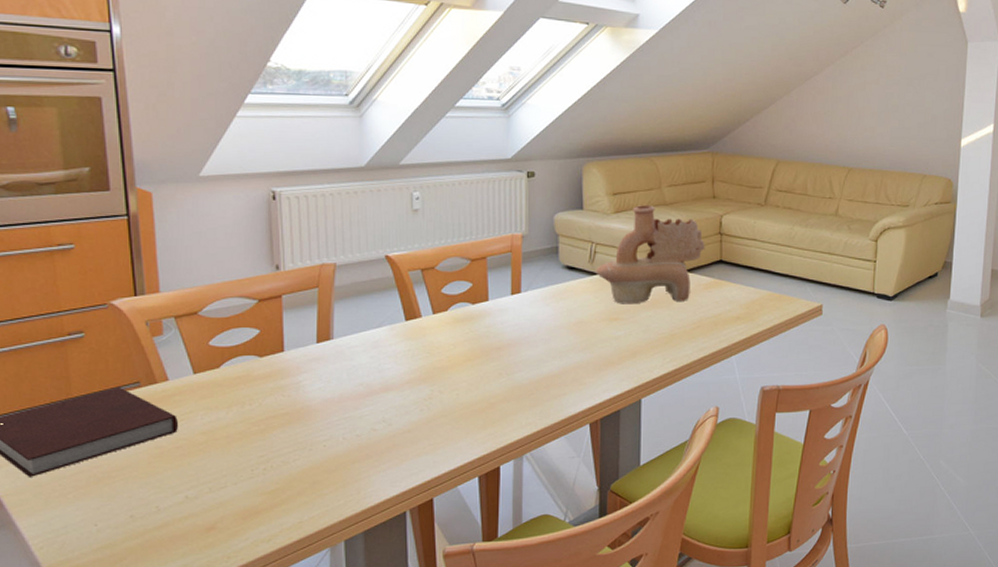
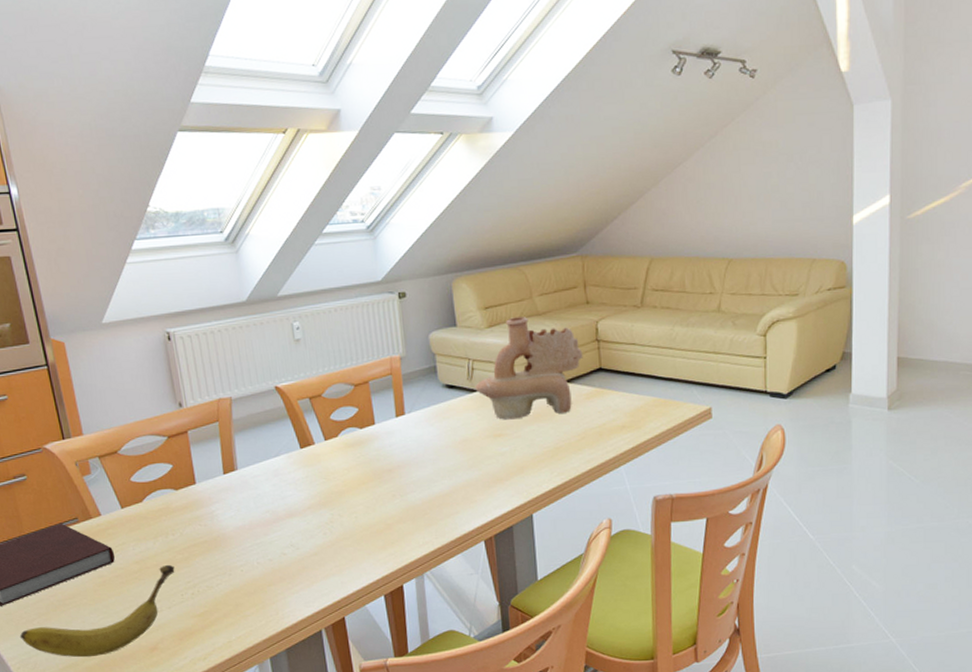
fruit: none [48,436,247,537] -> present [19,564,175,658]

